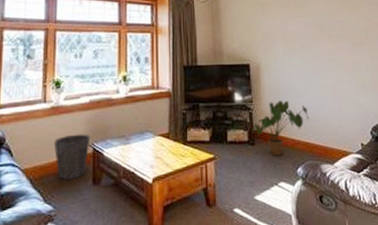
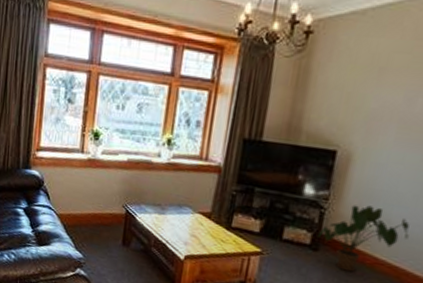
waste bin: present [53,134,91,180] -> none [88,191,125,235]

